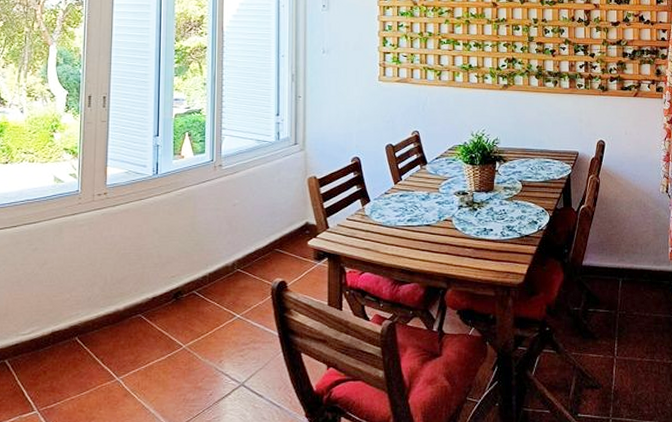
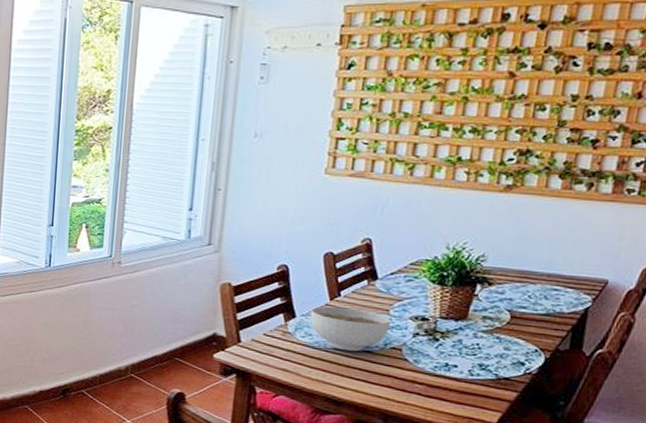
bowl: none [381,189,442,227] -> present [310,306,392,352]

